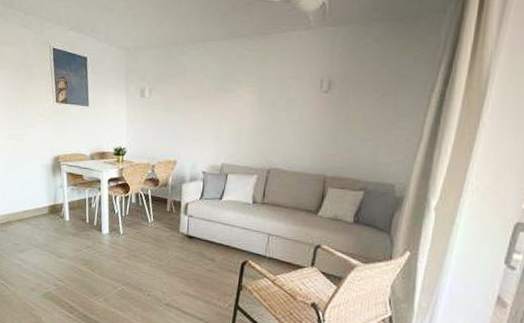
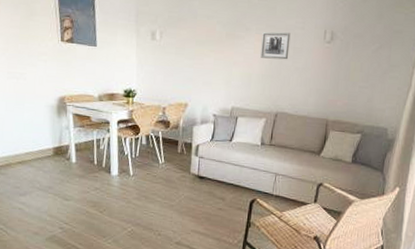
wall art: none [251,83,284,113] -> present [260,31,291,60]

